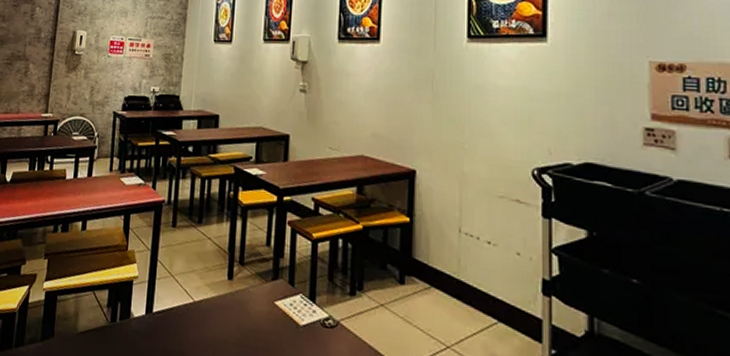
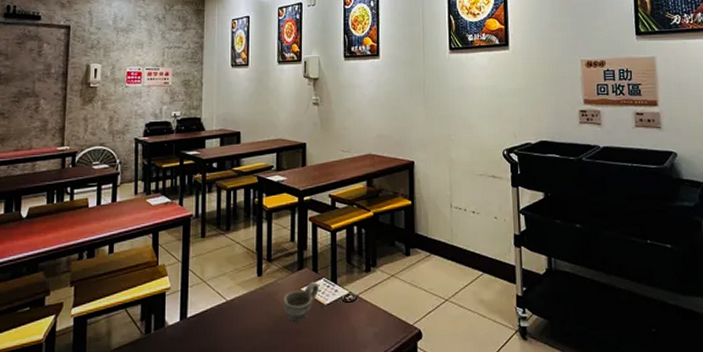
cup: none [254,295,295,341] -> present [283,281,319,323]

